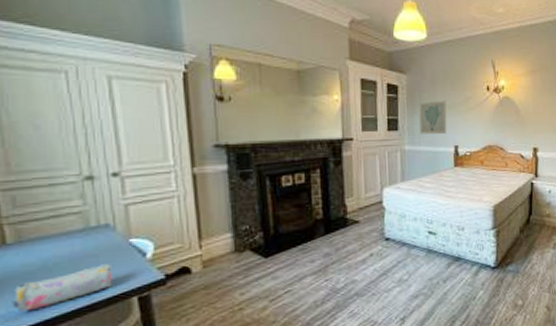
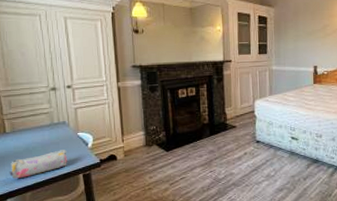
wall art: present [419,101,447,134] -> none [284,28,308,57]

